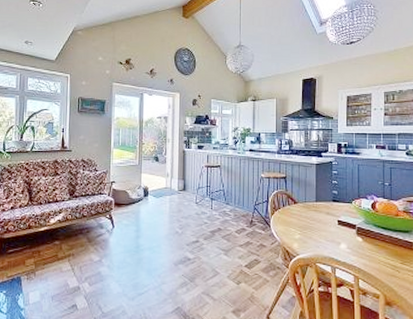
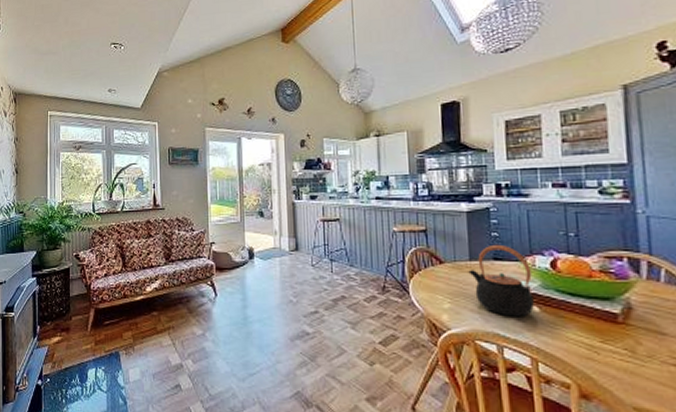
teapot: none [314,189,359,245] -> present [468,244,534,317]

